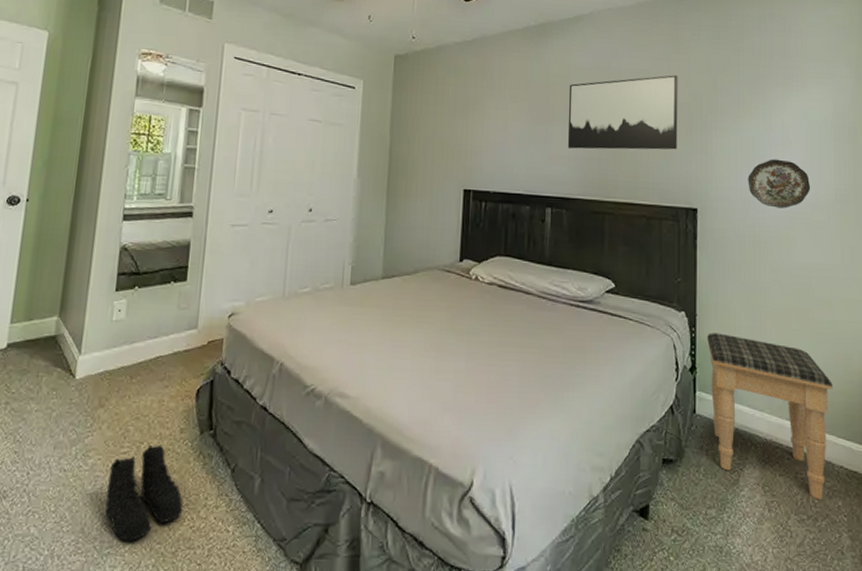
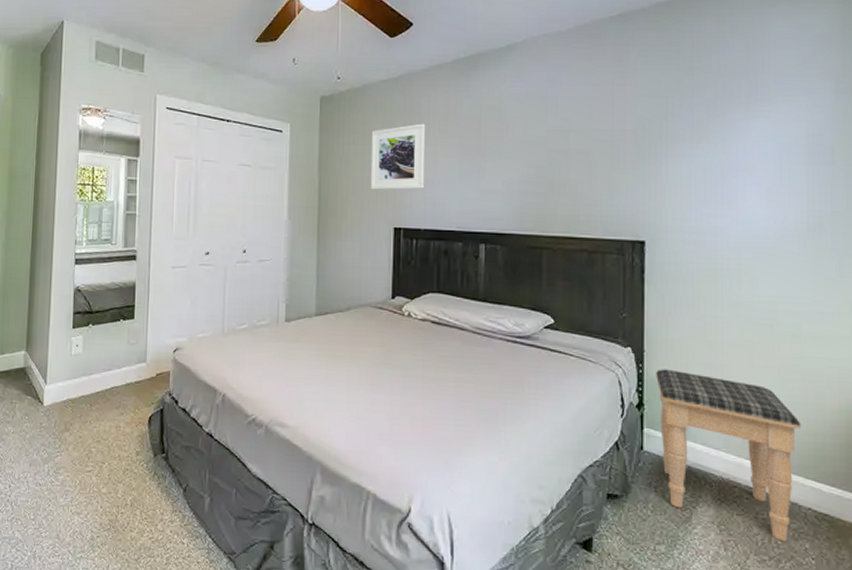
boots: present [105,444,183,541] -> none [76,465,143,548]
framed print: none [441,86,497,152] -> present [370,123,426,190]
wall art: present [567,75,678,150] -> none [501,101,623,183]
decorative plate: present [748,159,811,209] -> none [703,186,778,239]

